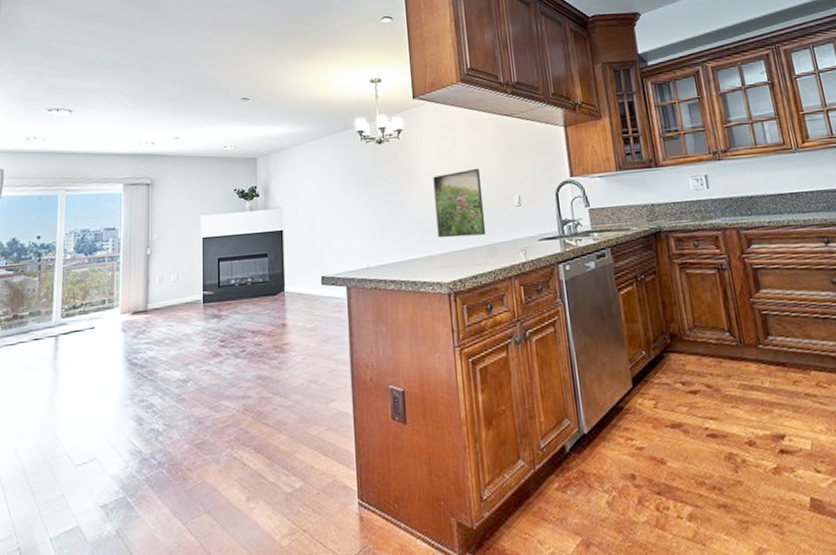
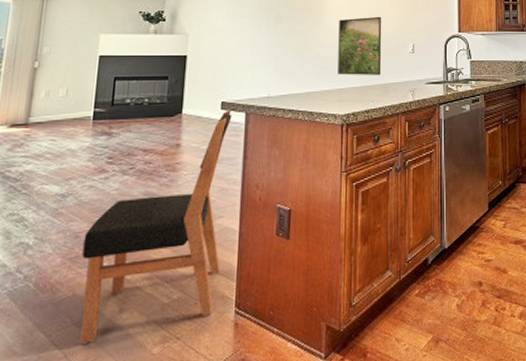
dining chair: none [206,284,339,533] -> present [80,110,232,344]

